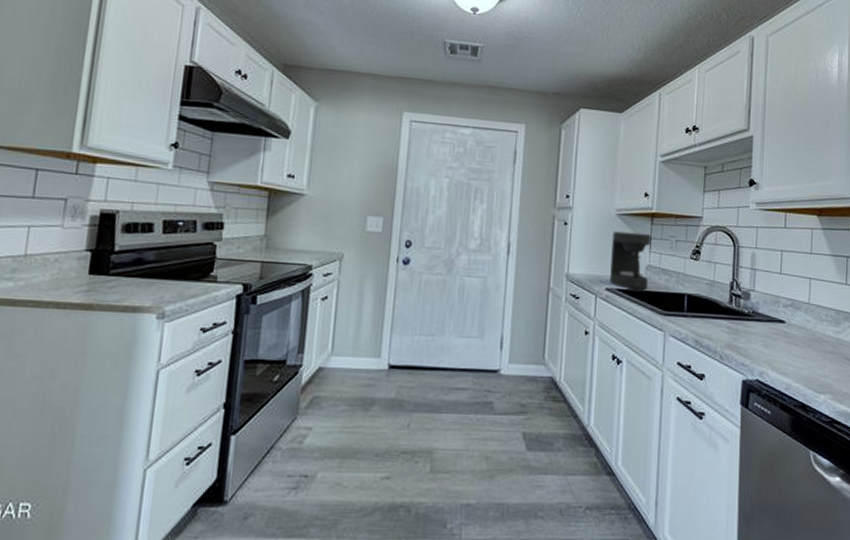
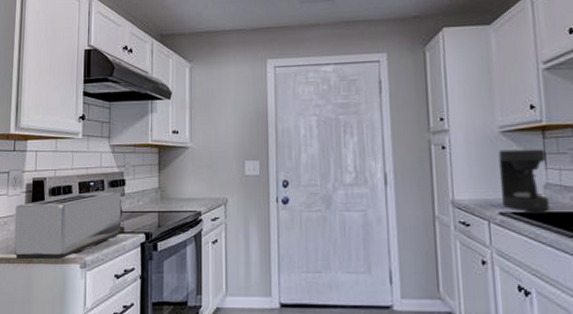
toaster: none [66,232,217,308] -> present [14,191,122,260]

